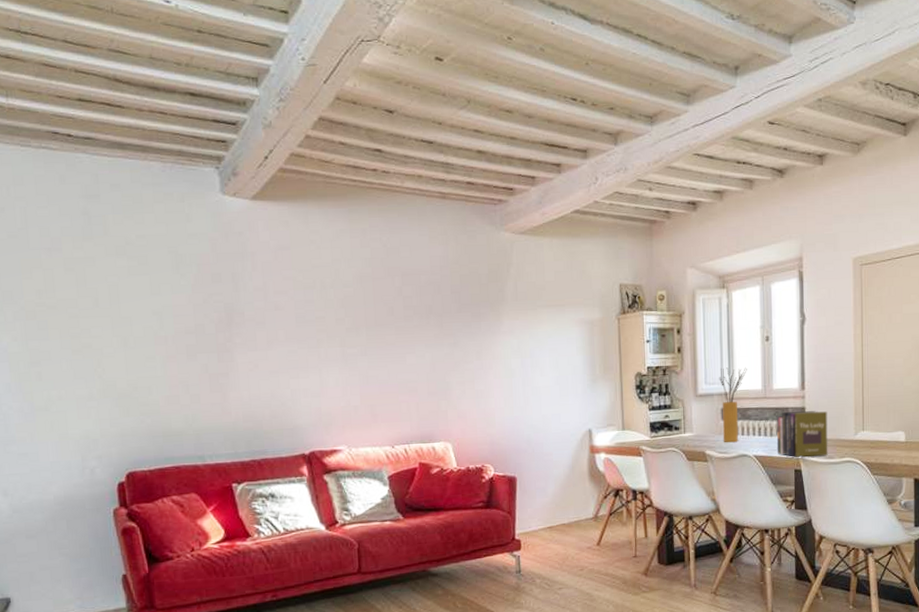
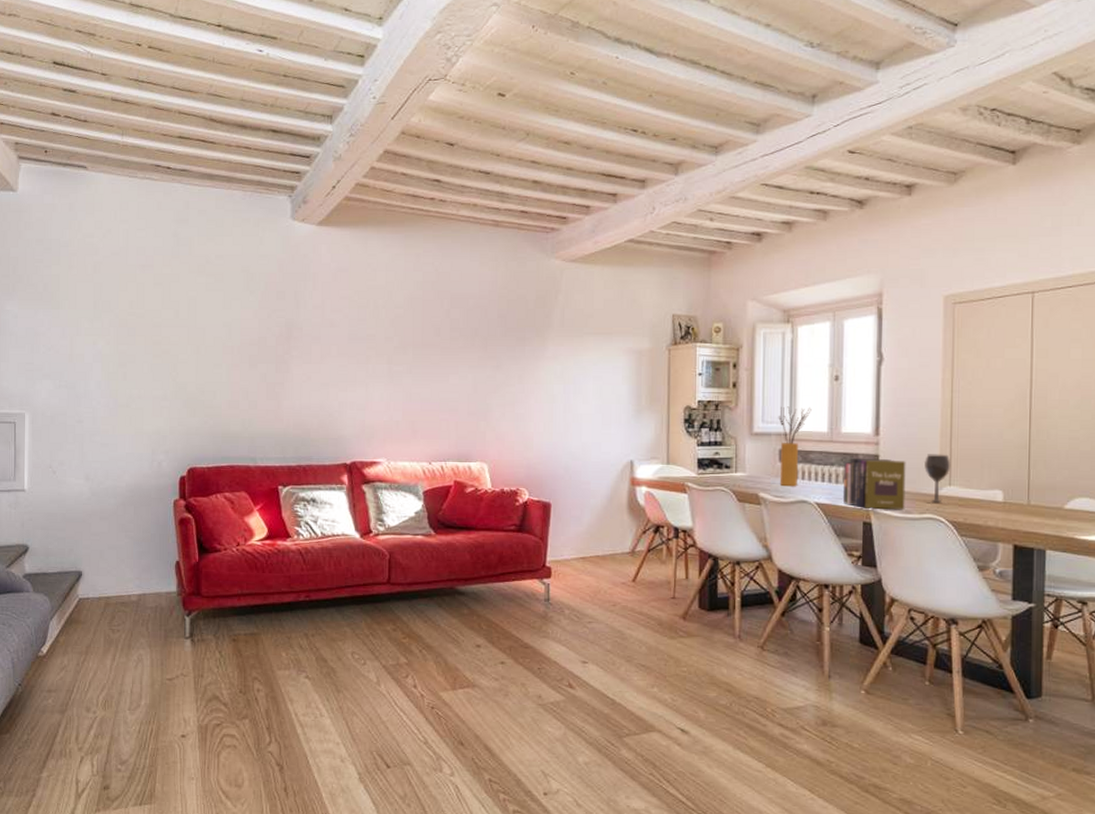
wine glass: none [842,403,864,449] -> present [924,454,951,505]

